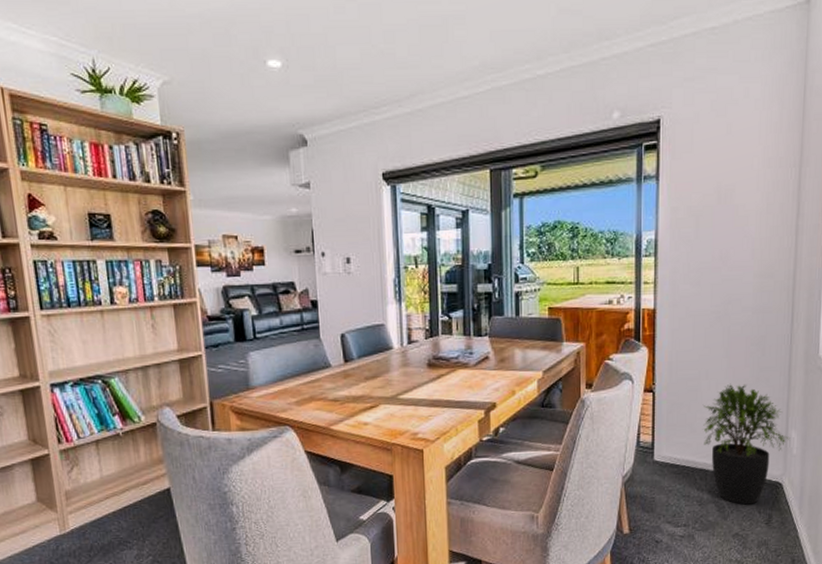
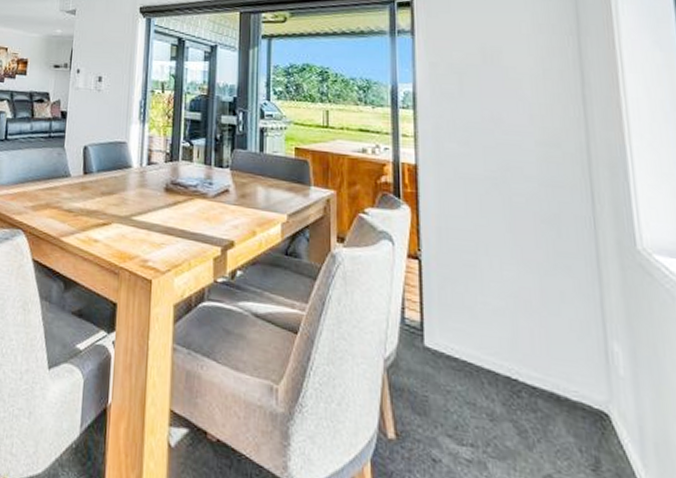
potted plant: present [703,383,789,505] -> none [485,265,611,437]

